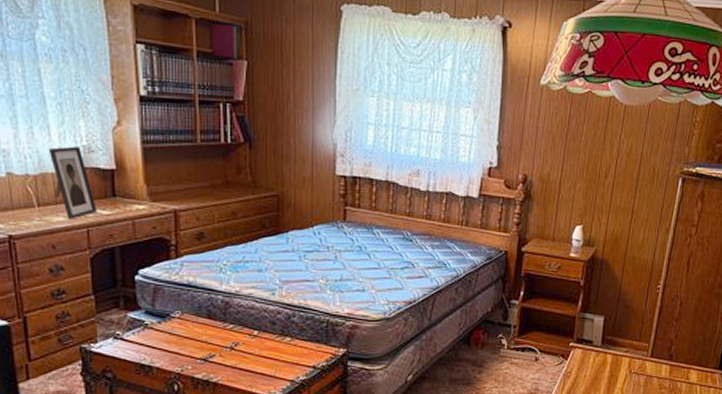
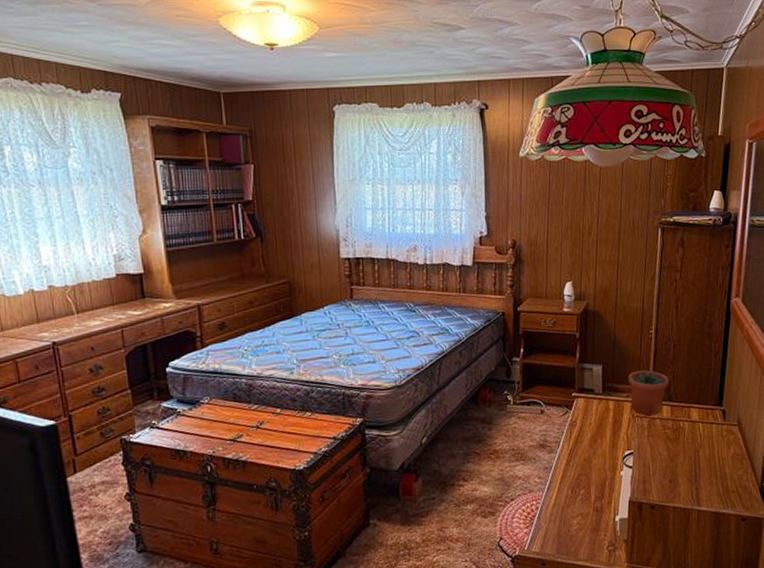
picture frame: present [48,146,97,220] -> none [83,256,129,323]
planter: none [630,326,672,374] -> present [628,370,669,416]

